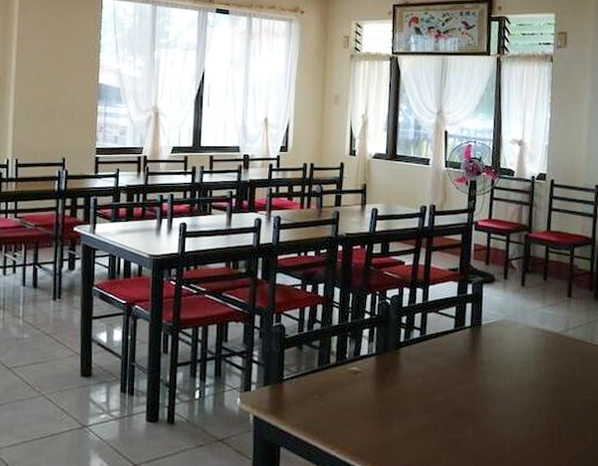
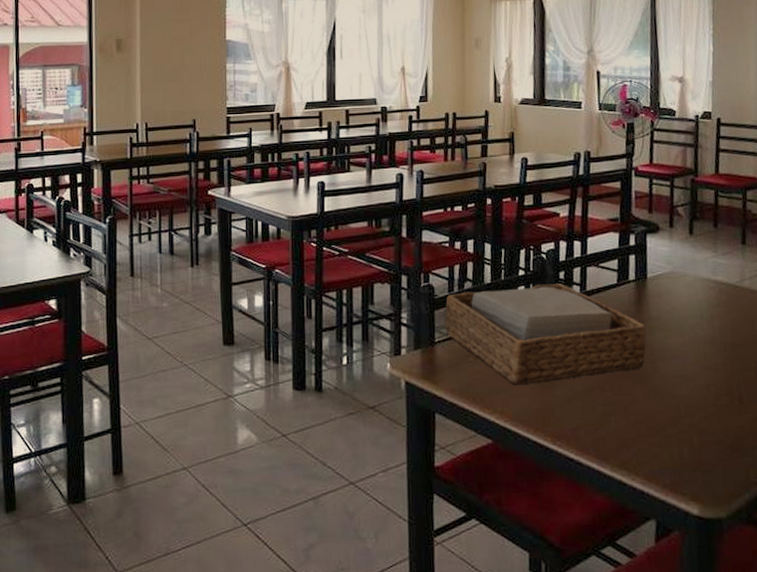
napkin holder: none [293,327,478,422] -> present [444,283,647,386]

